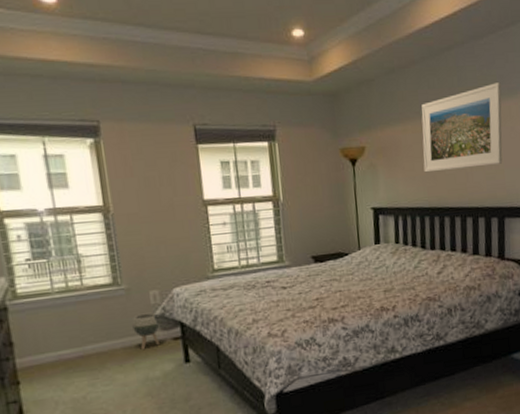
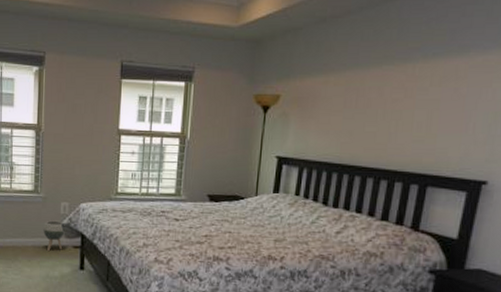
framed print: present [421,82,503,173] -> none [340,38,451,128]

